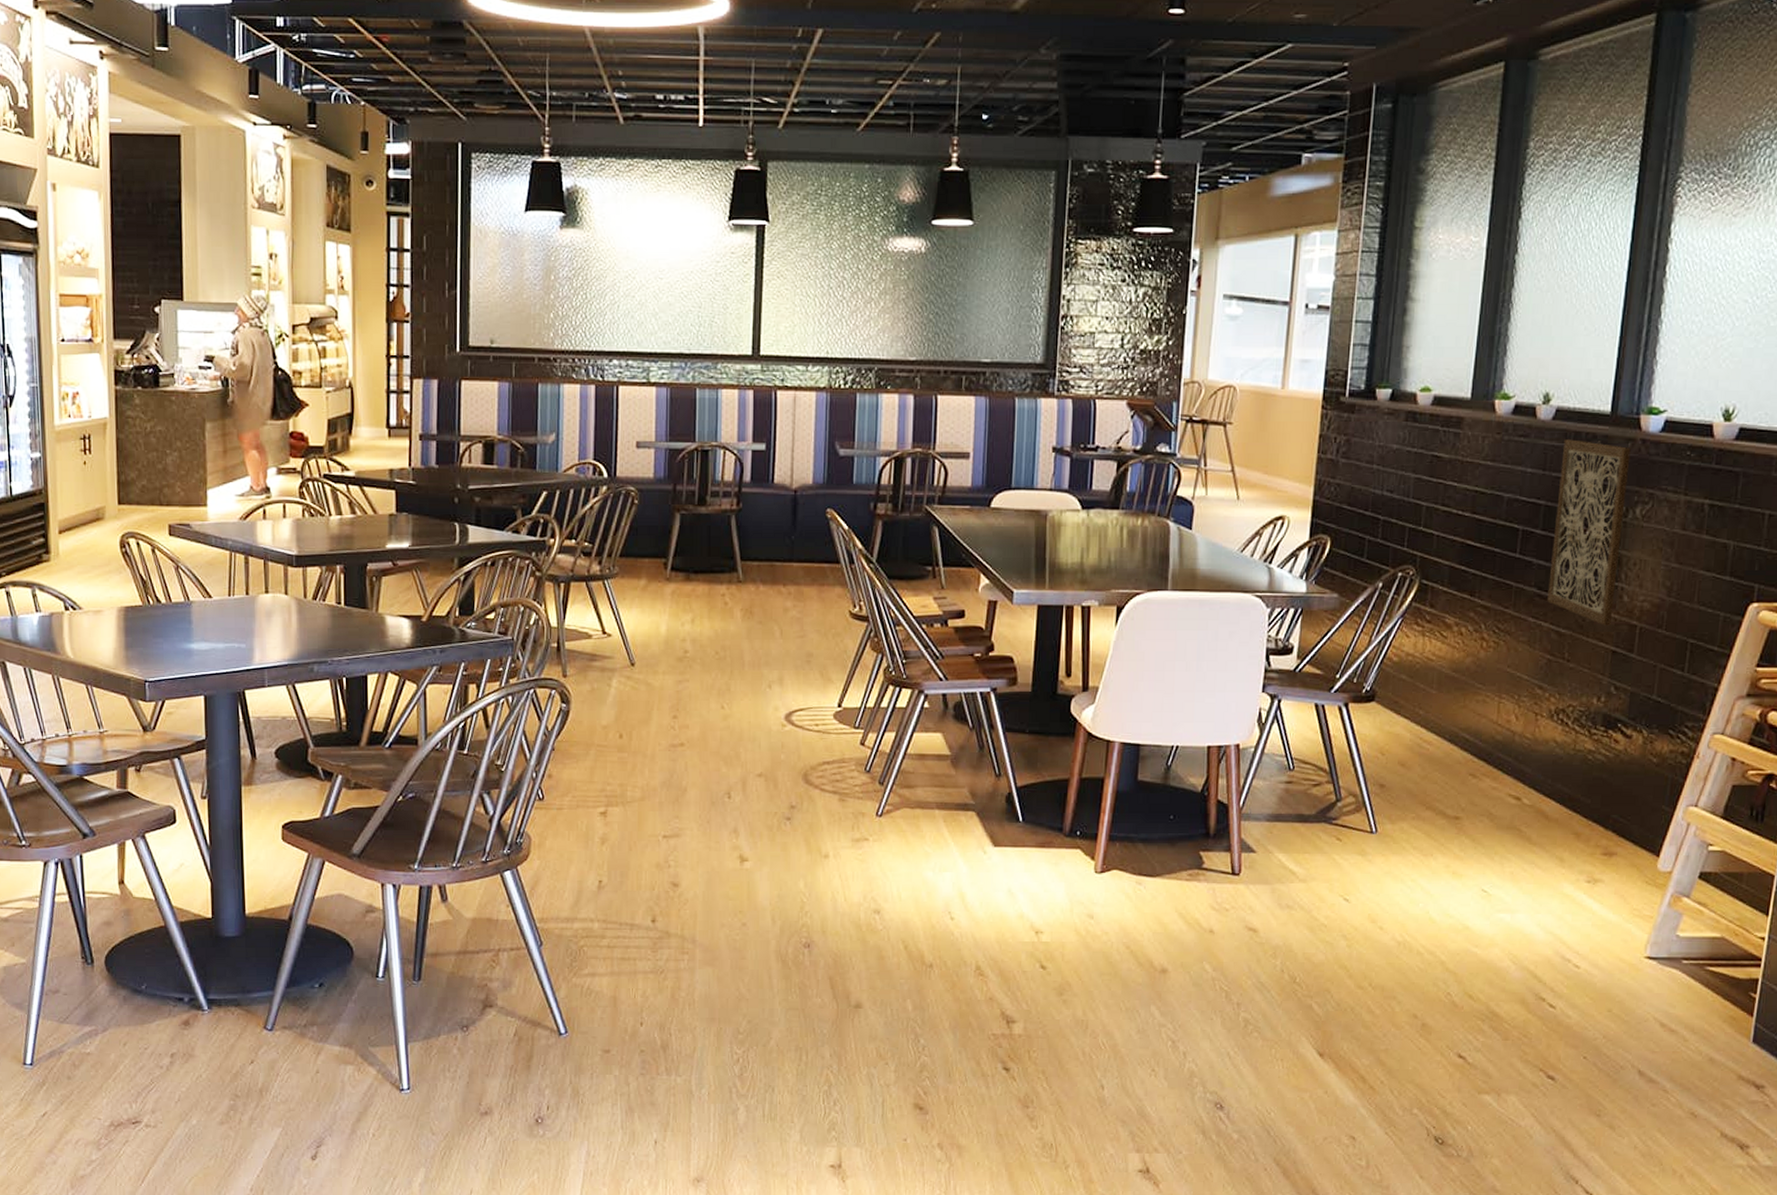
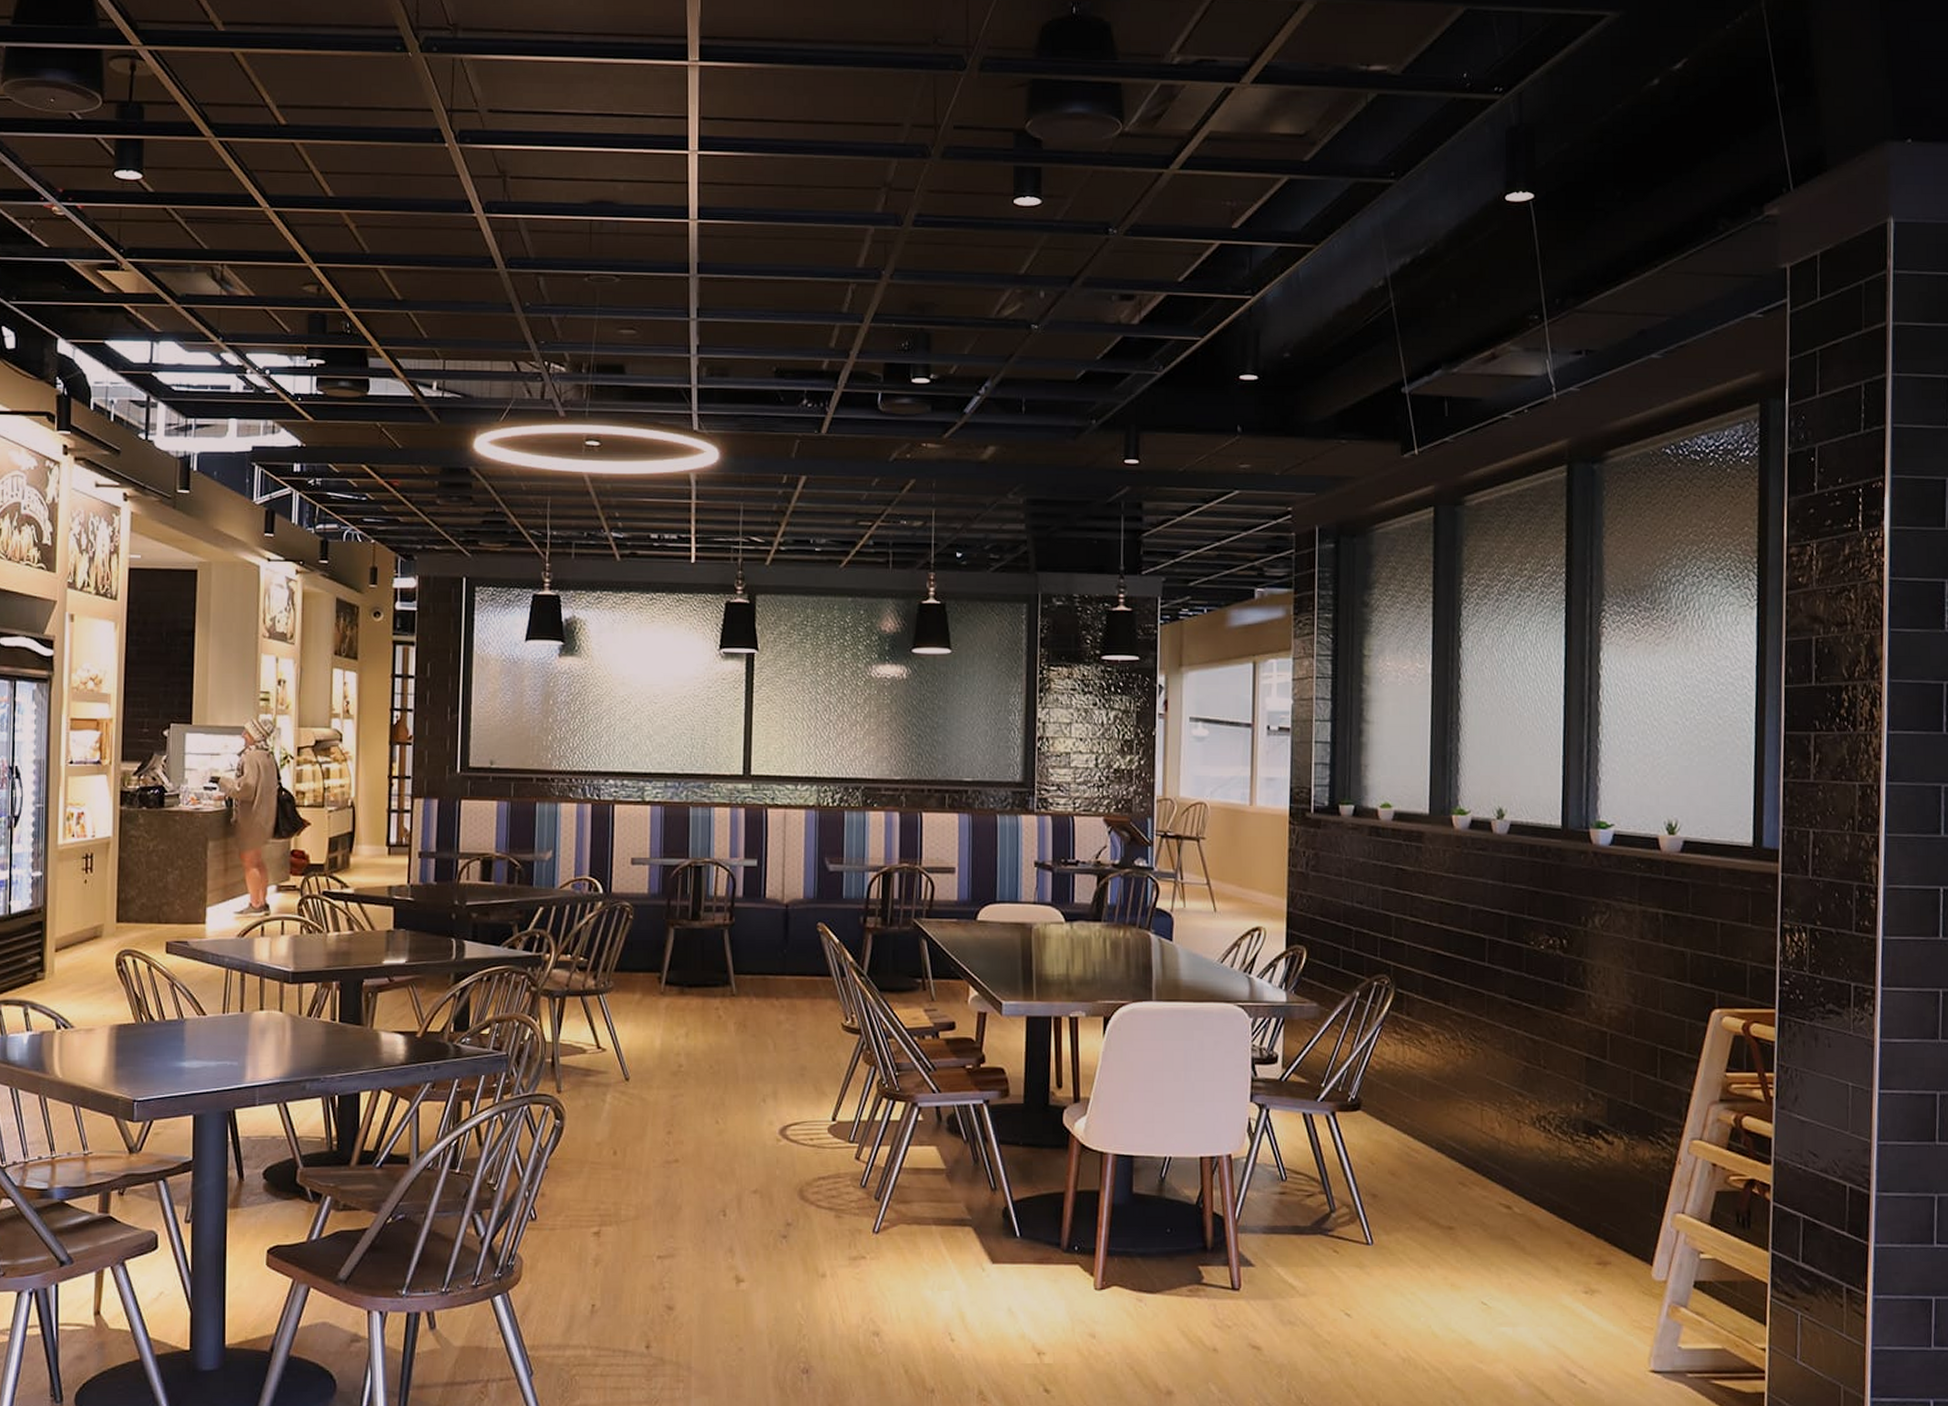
wall art: present [1547,439,1631,626] -> none [1518,852,1584,1032]

